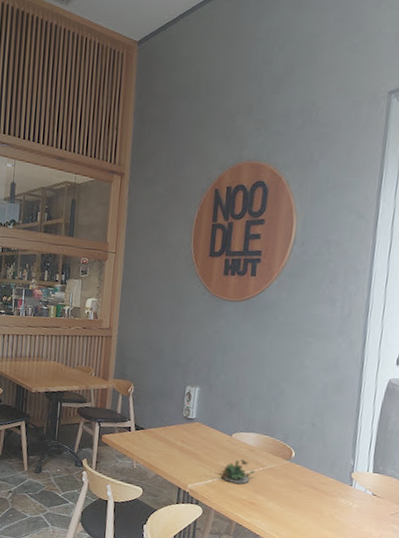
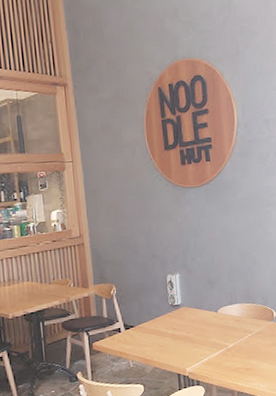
succulent plant: present [210,459,255,484] -> none [204,331,245,356]

